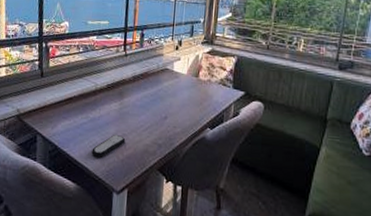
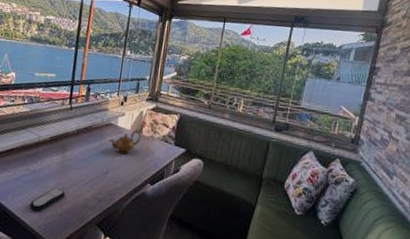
teapot: none [165,73,198,100] -> present [108,129,141,155]

